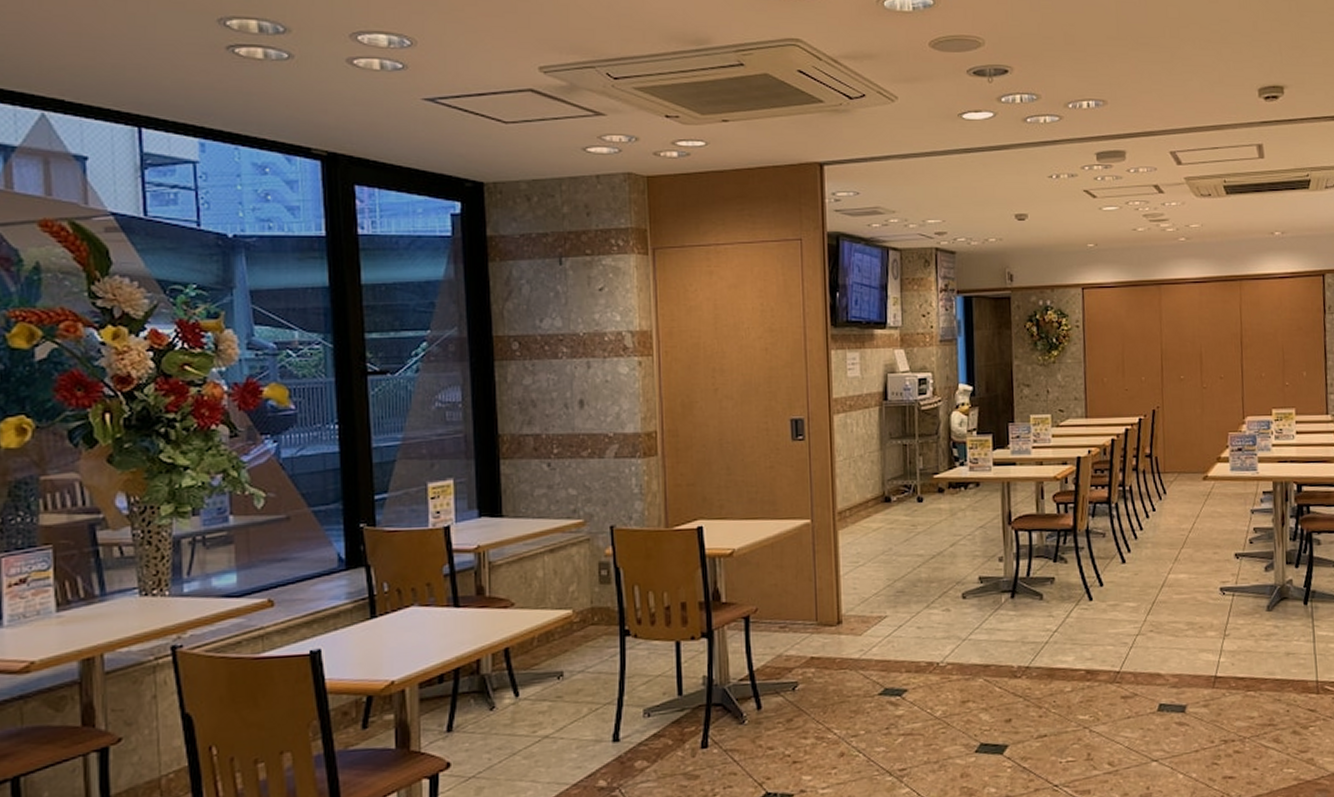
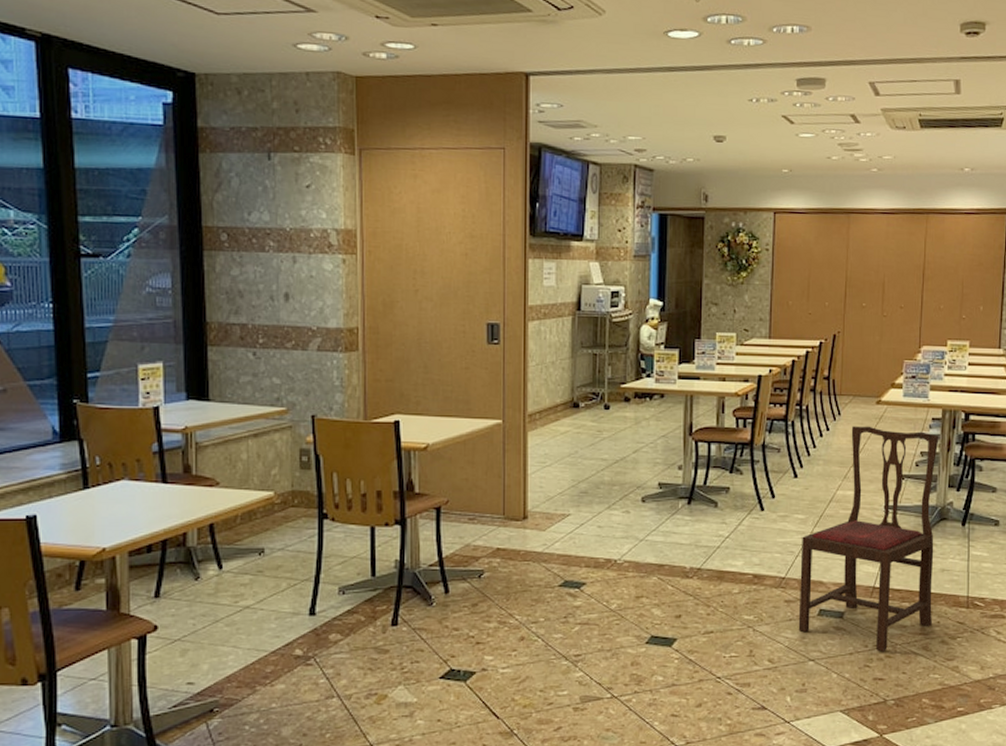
dining chair: none [1135,503,1281,747] -> present [798,426,939,652]

